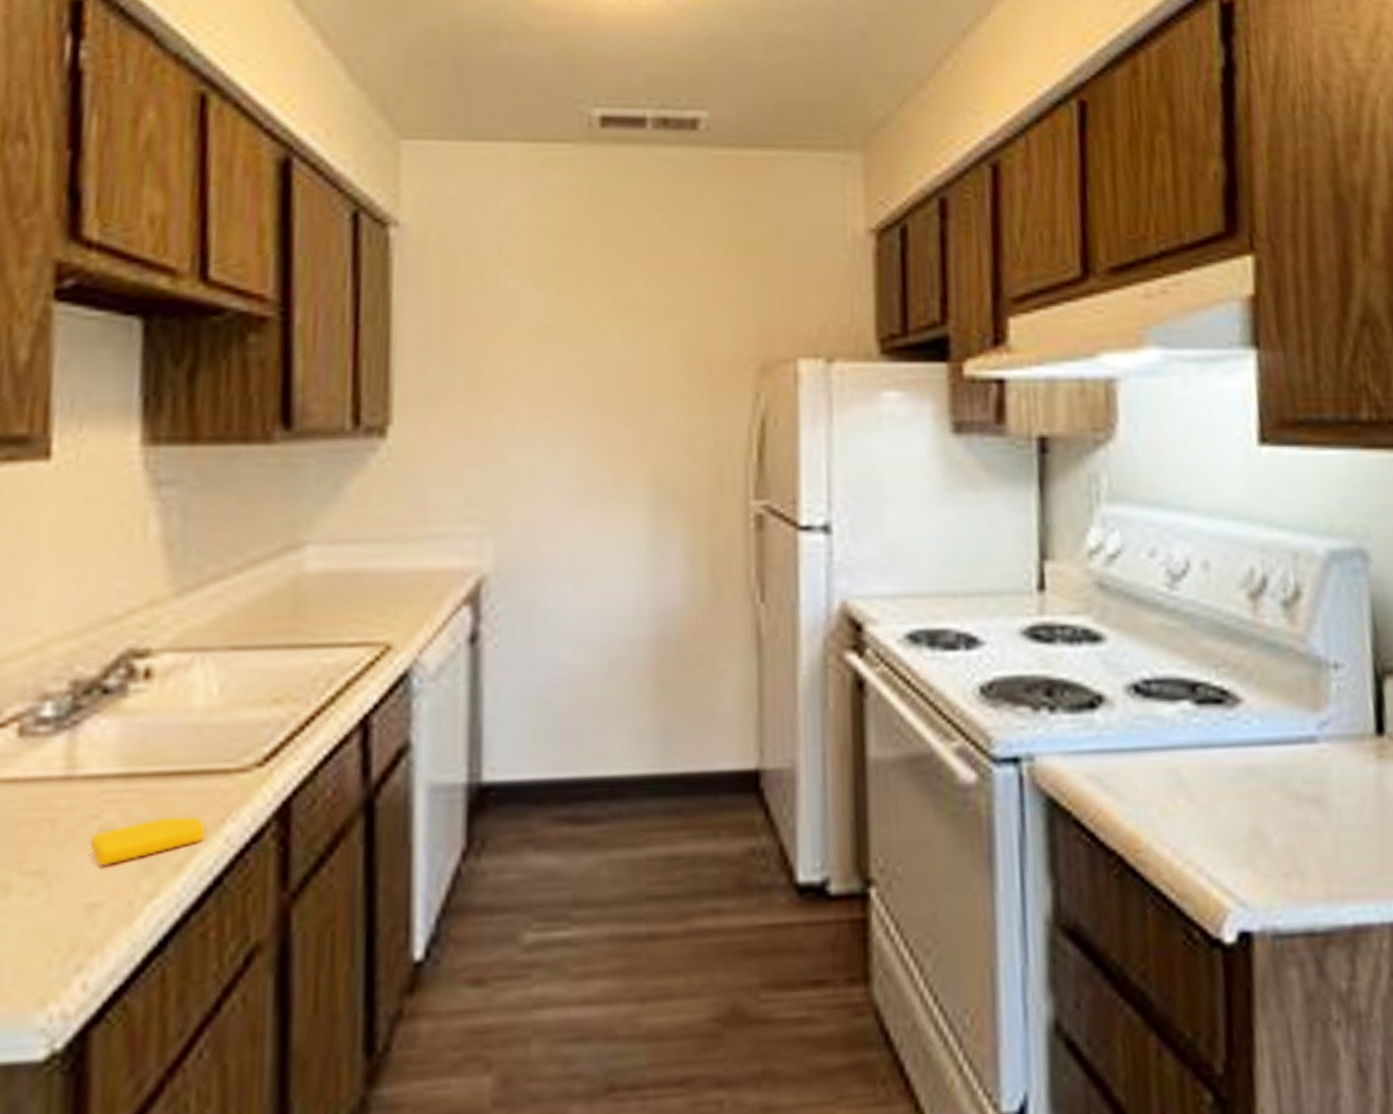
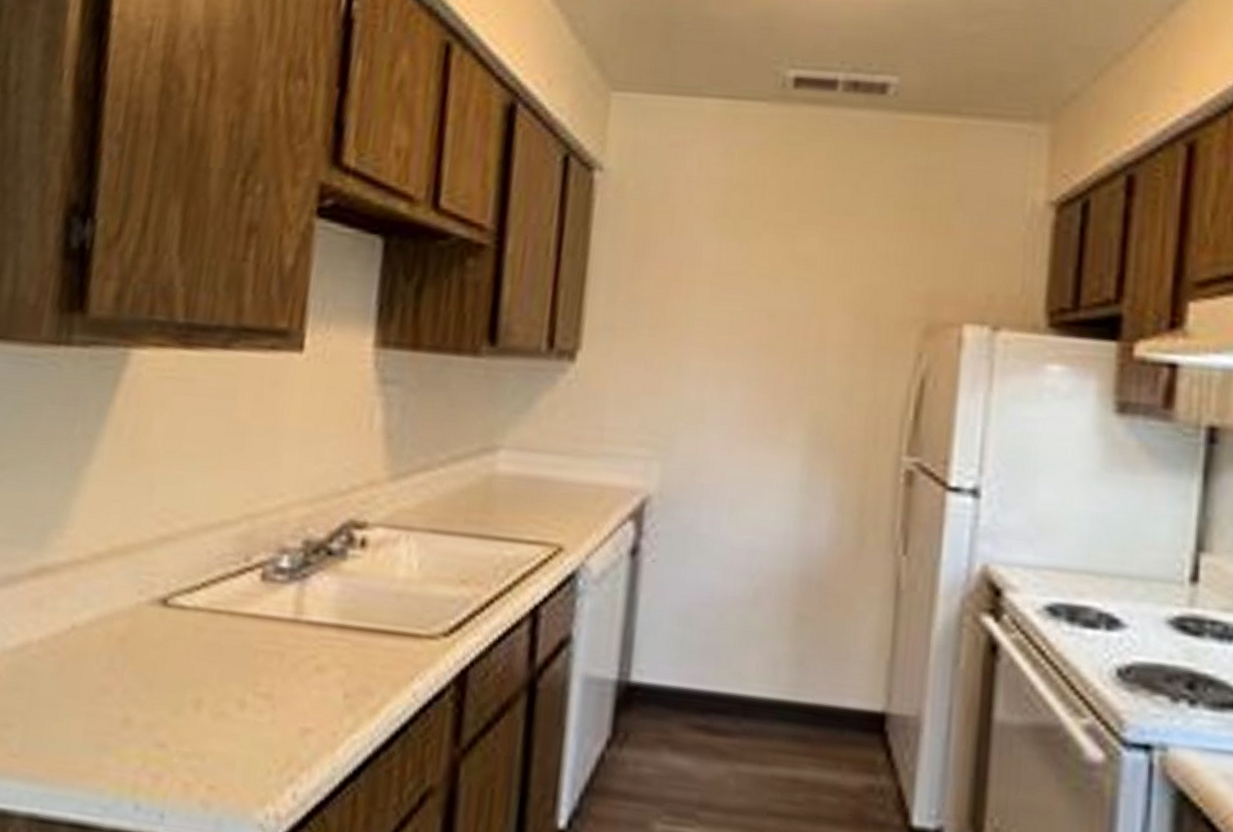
sponge: present [90,816,206,866] -> none [307,665,399,699]

